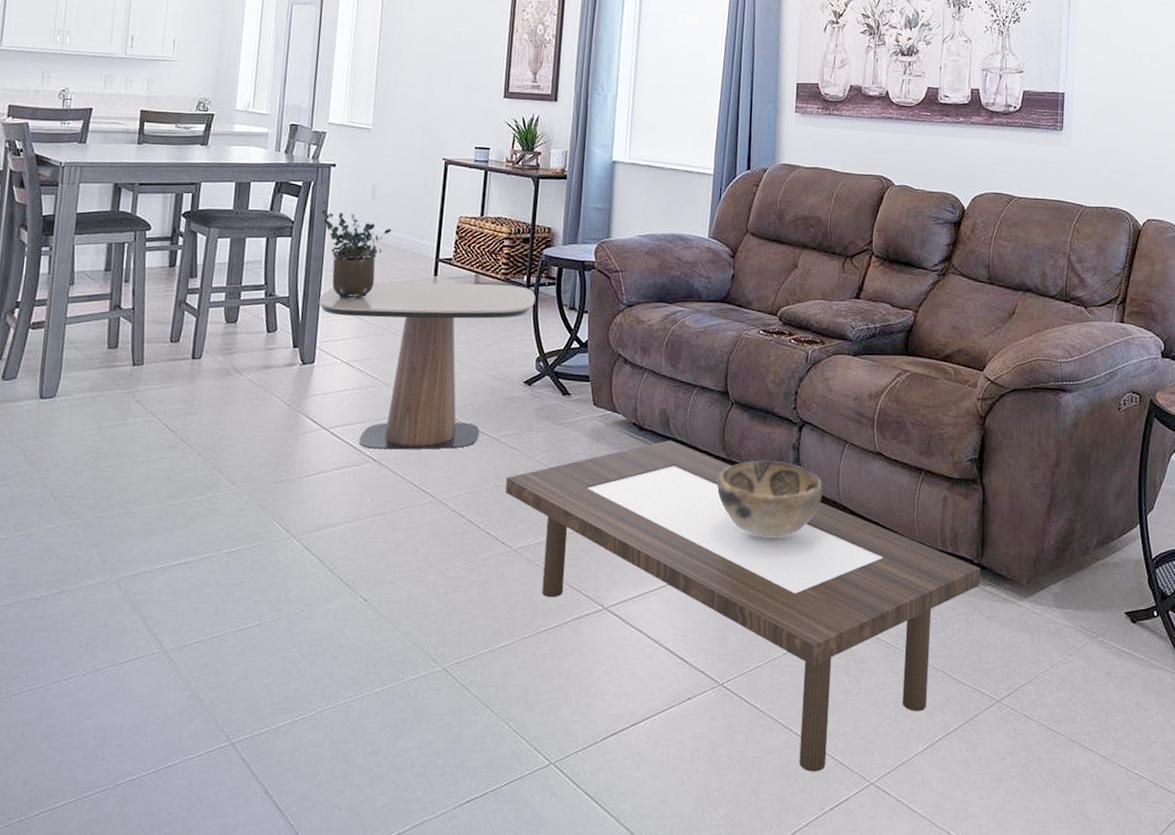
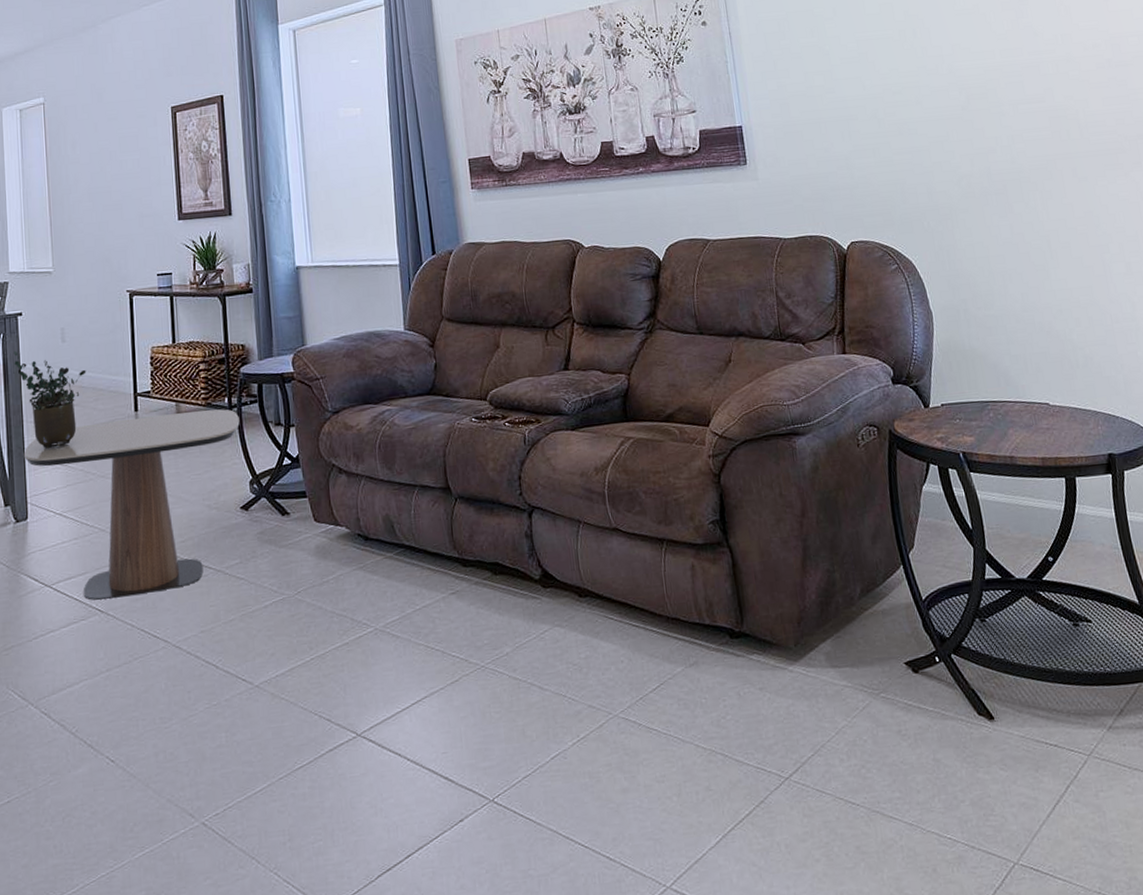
coffee table: present [506,440,981,772] -> none [237,546,746,884]
decorative bowl: present [717,460,823,539] -> none [454,552,565,636]

